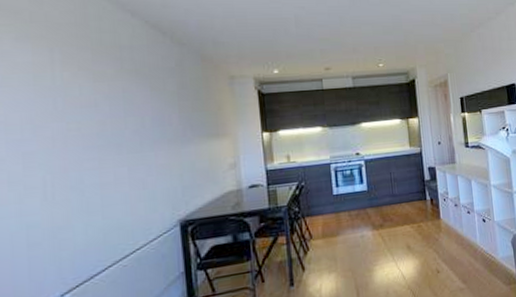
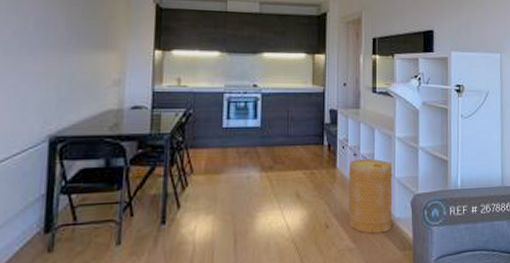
basket: none [451,207,497,274] -> present [347,158,393,234]

